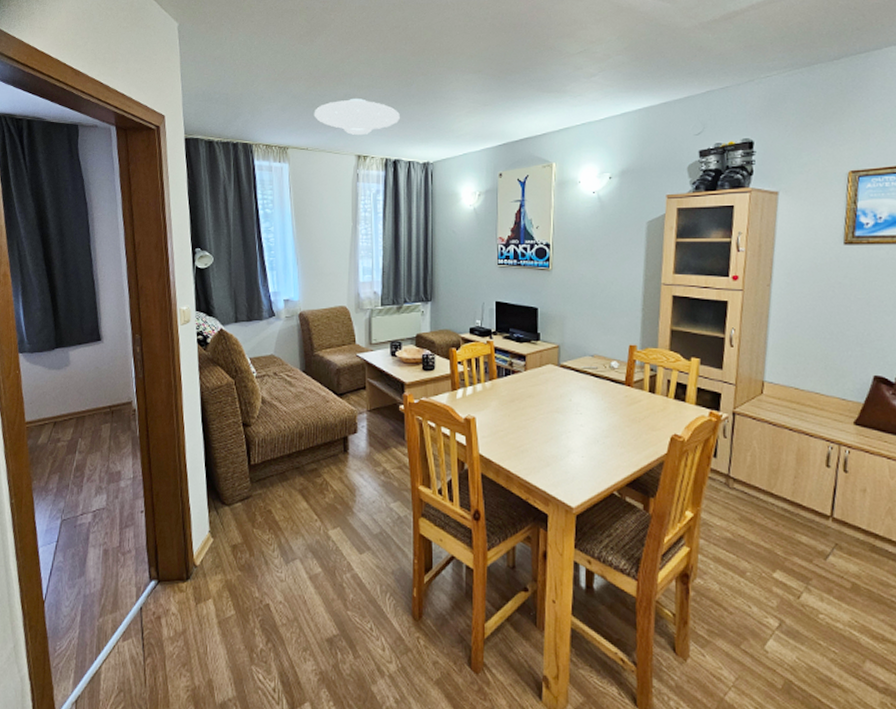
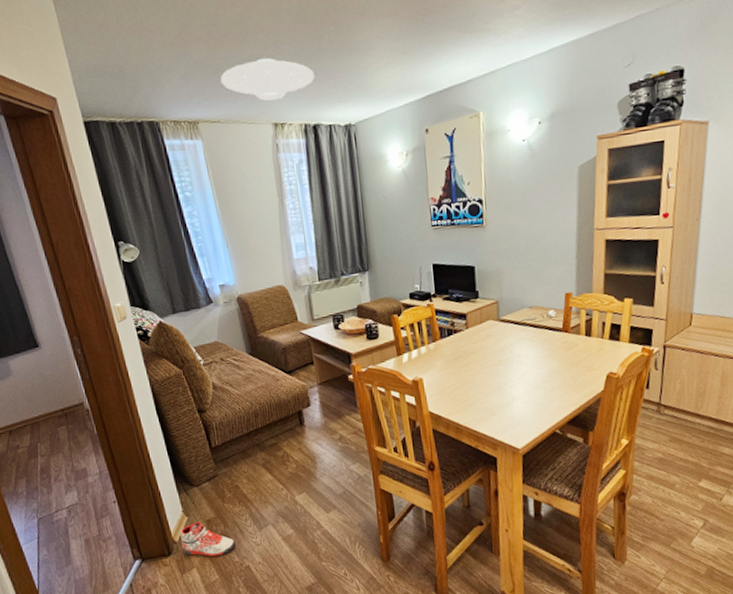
sneaker: none [202,545,258,588] -> present [180,521,235,557]

